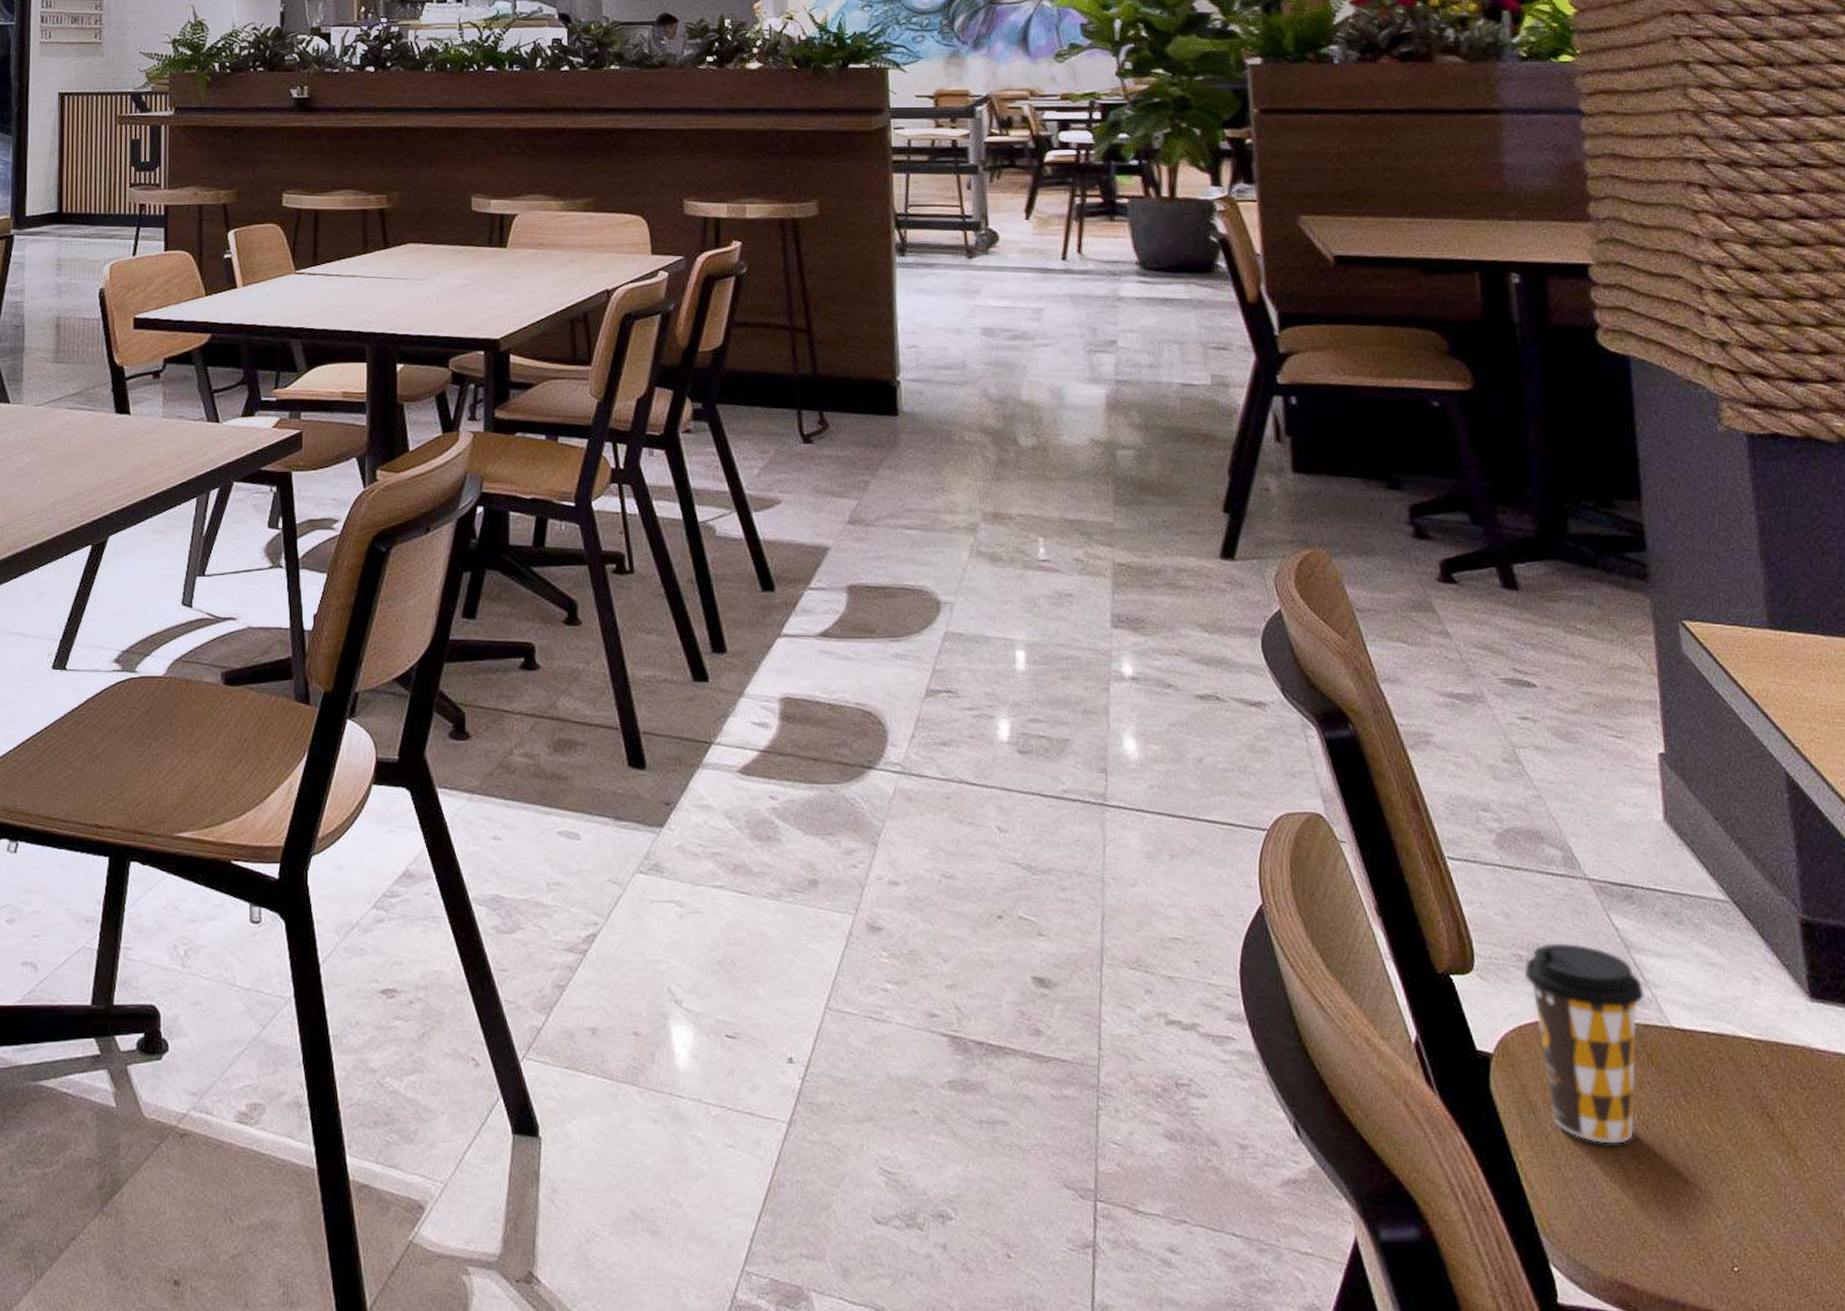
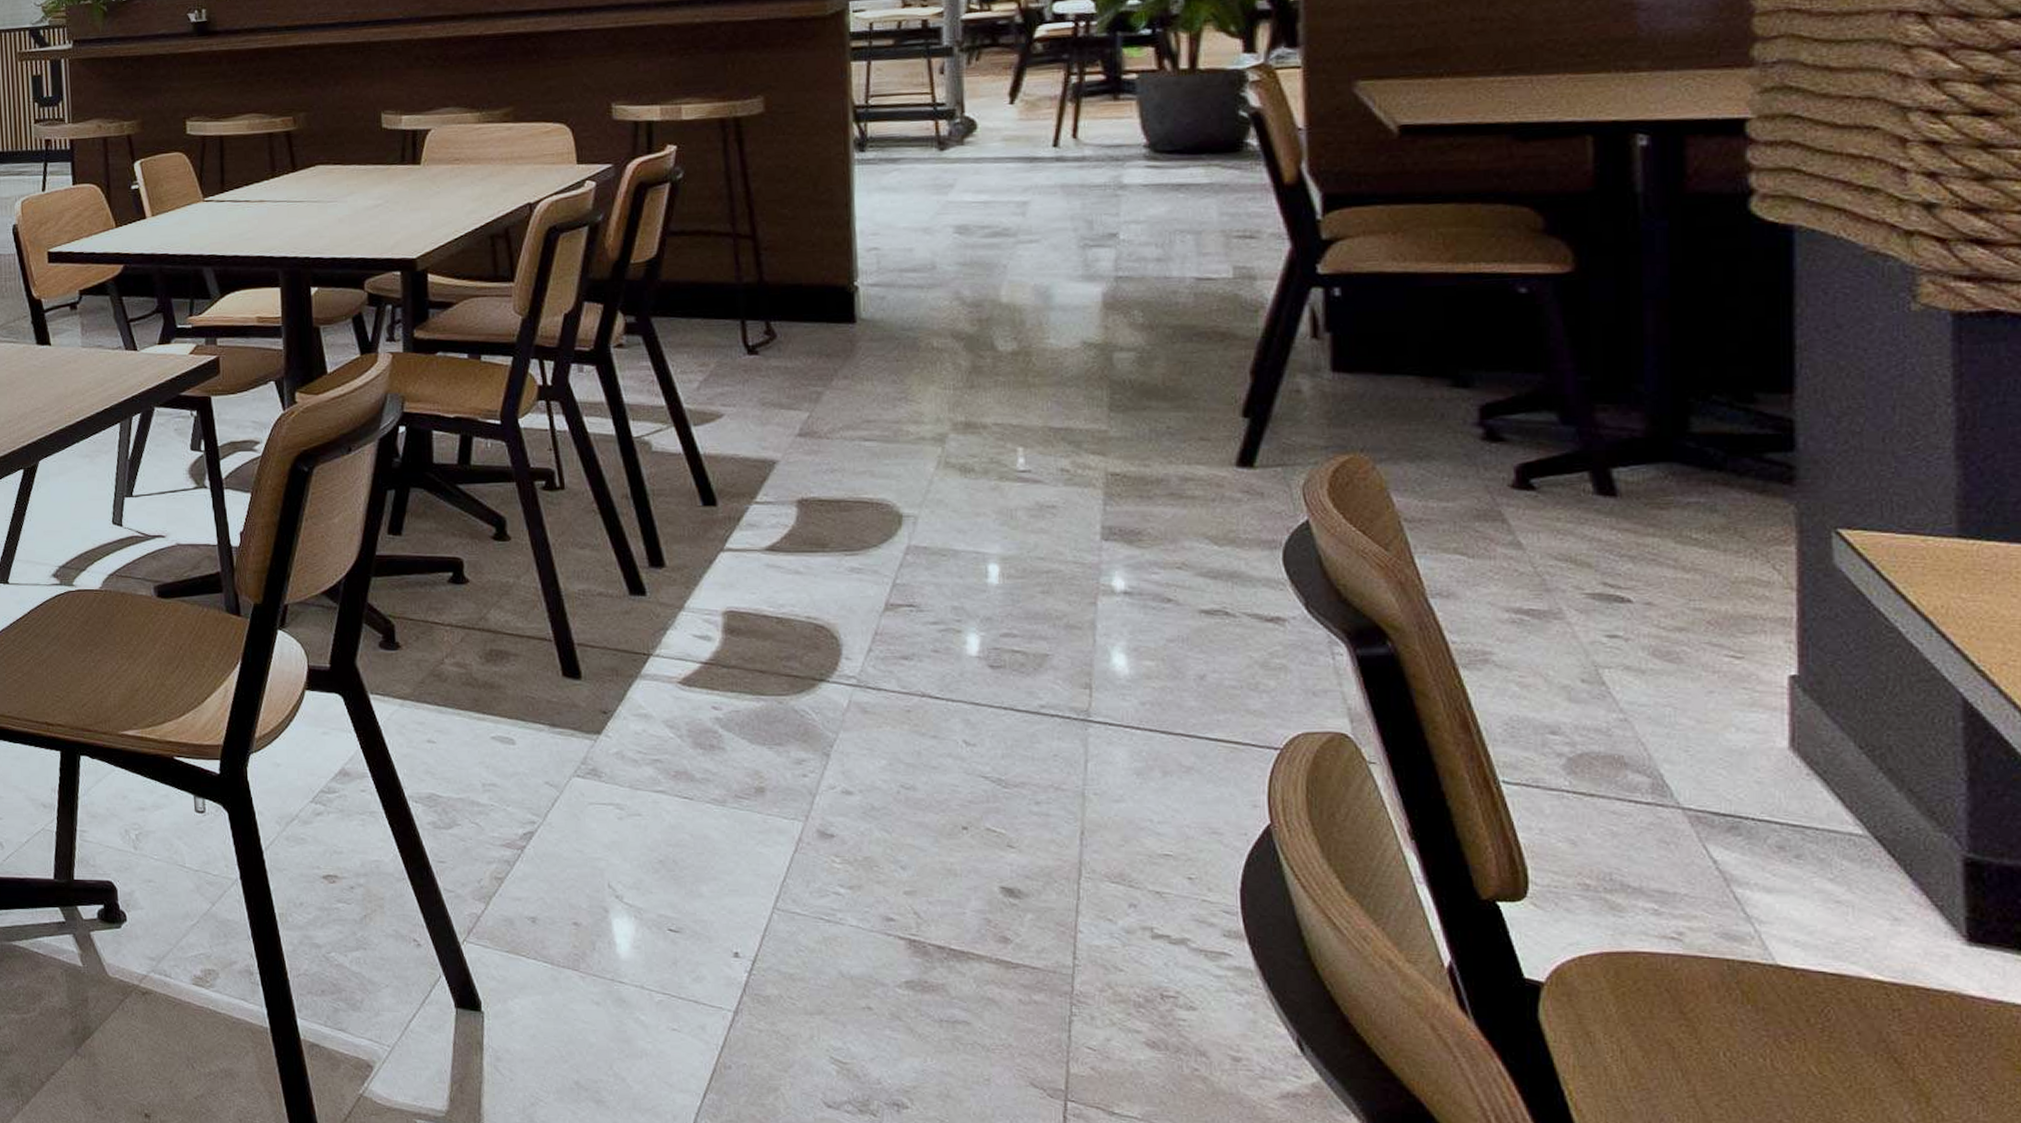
coffee cup: present [1525,943,1644,1144] -> none [1592,873,1744,1080]

